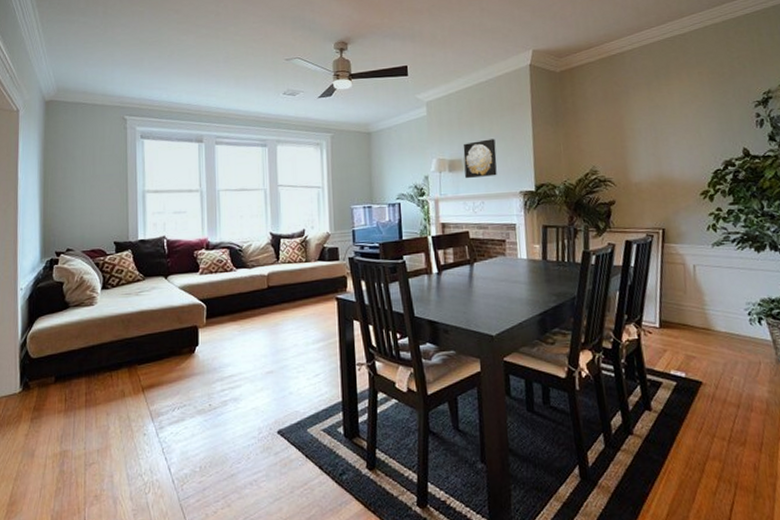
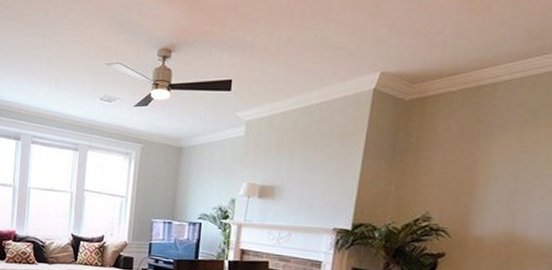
wall art: present [463,139,497,179] -> none [275,168,316,209]

